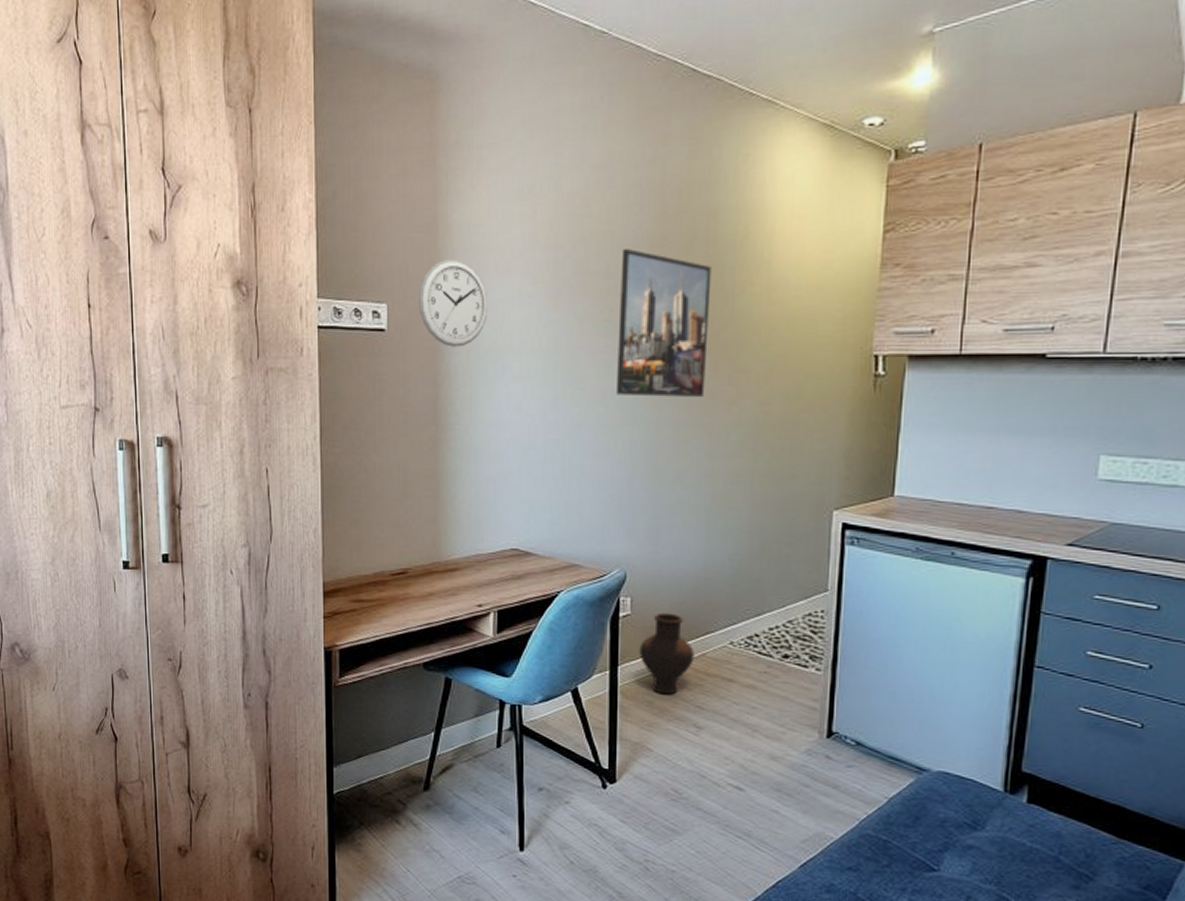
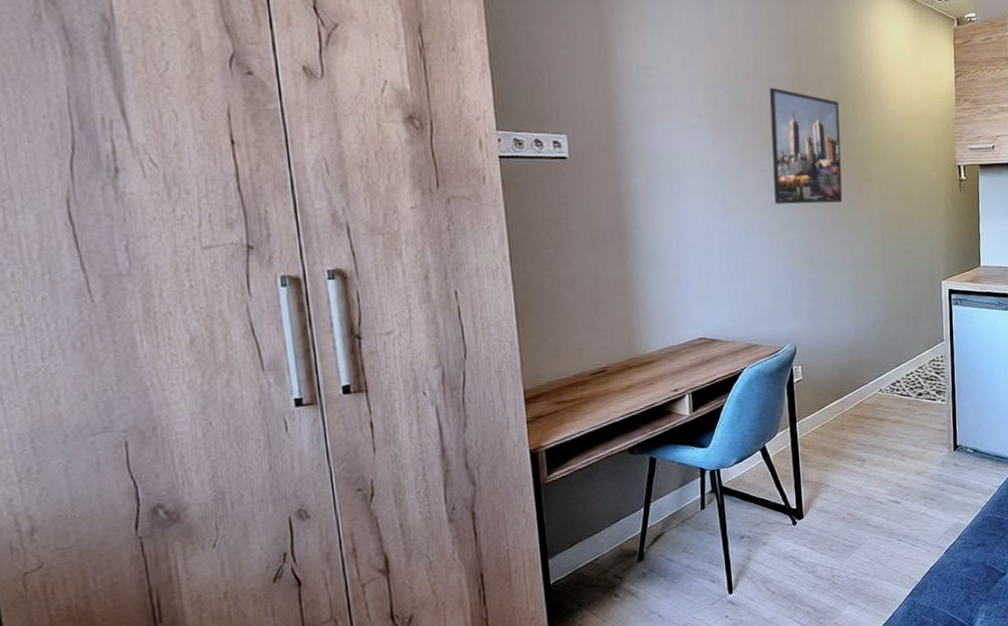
wall clock: present [419,259,488,347] -> none [596,96,661,171]
vase: present [639,612,695,695] -> none [812,373,855,440]

